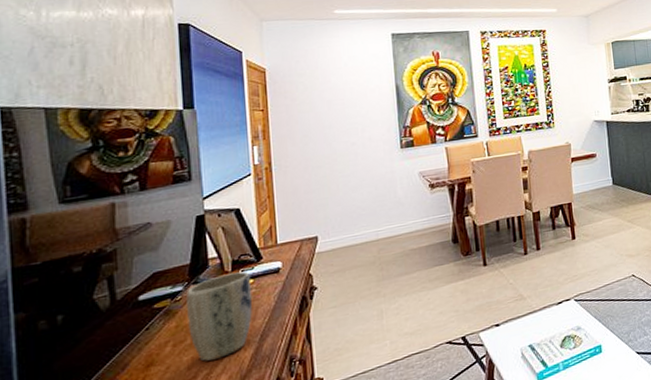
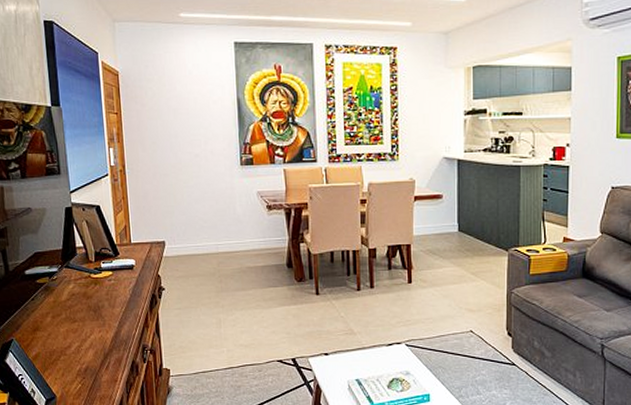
plant pot: present [186,271,253,362] -> none [60,263,112,335]

